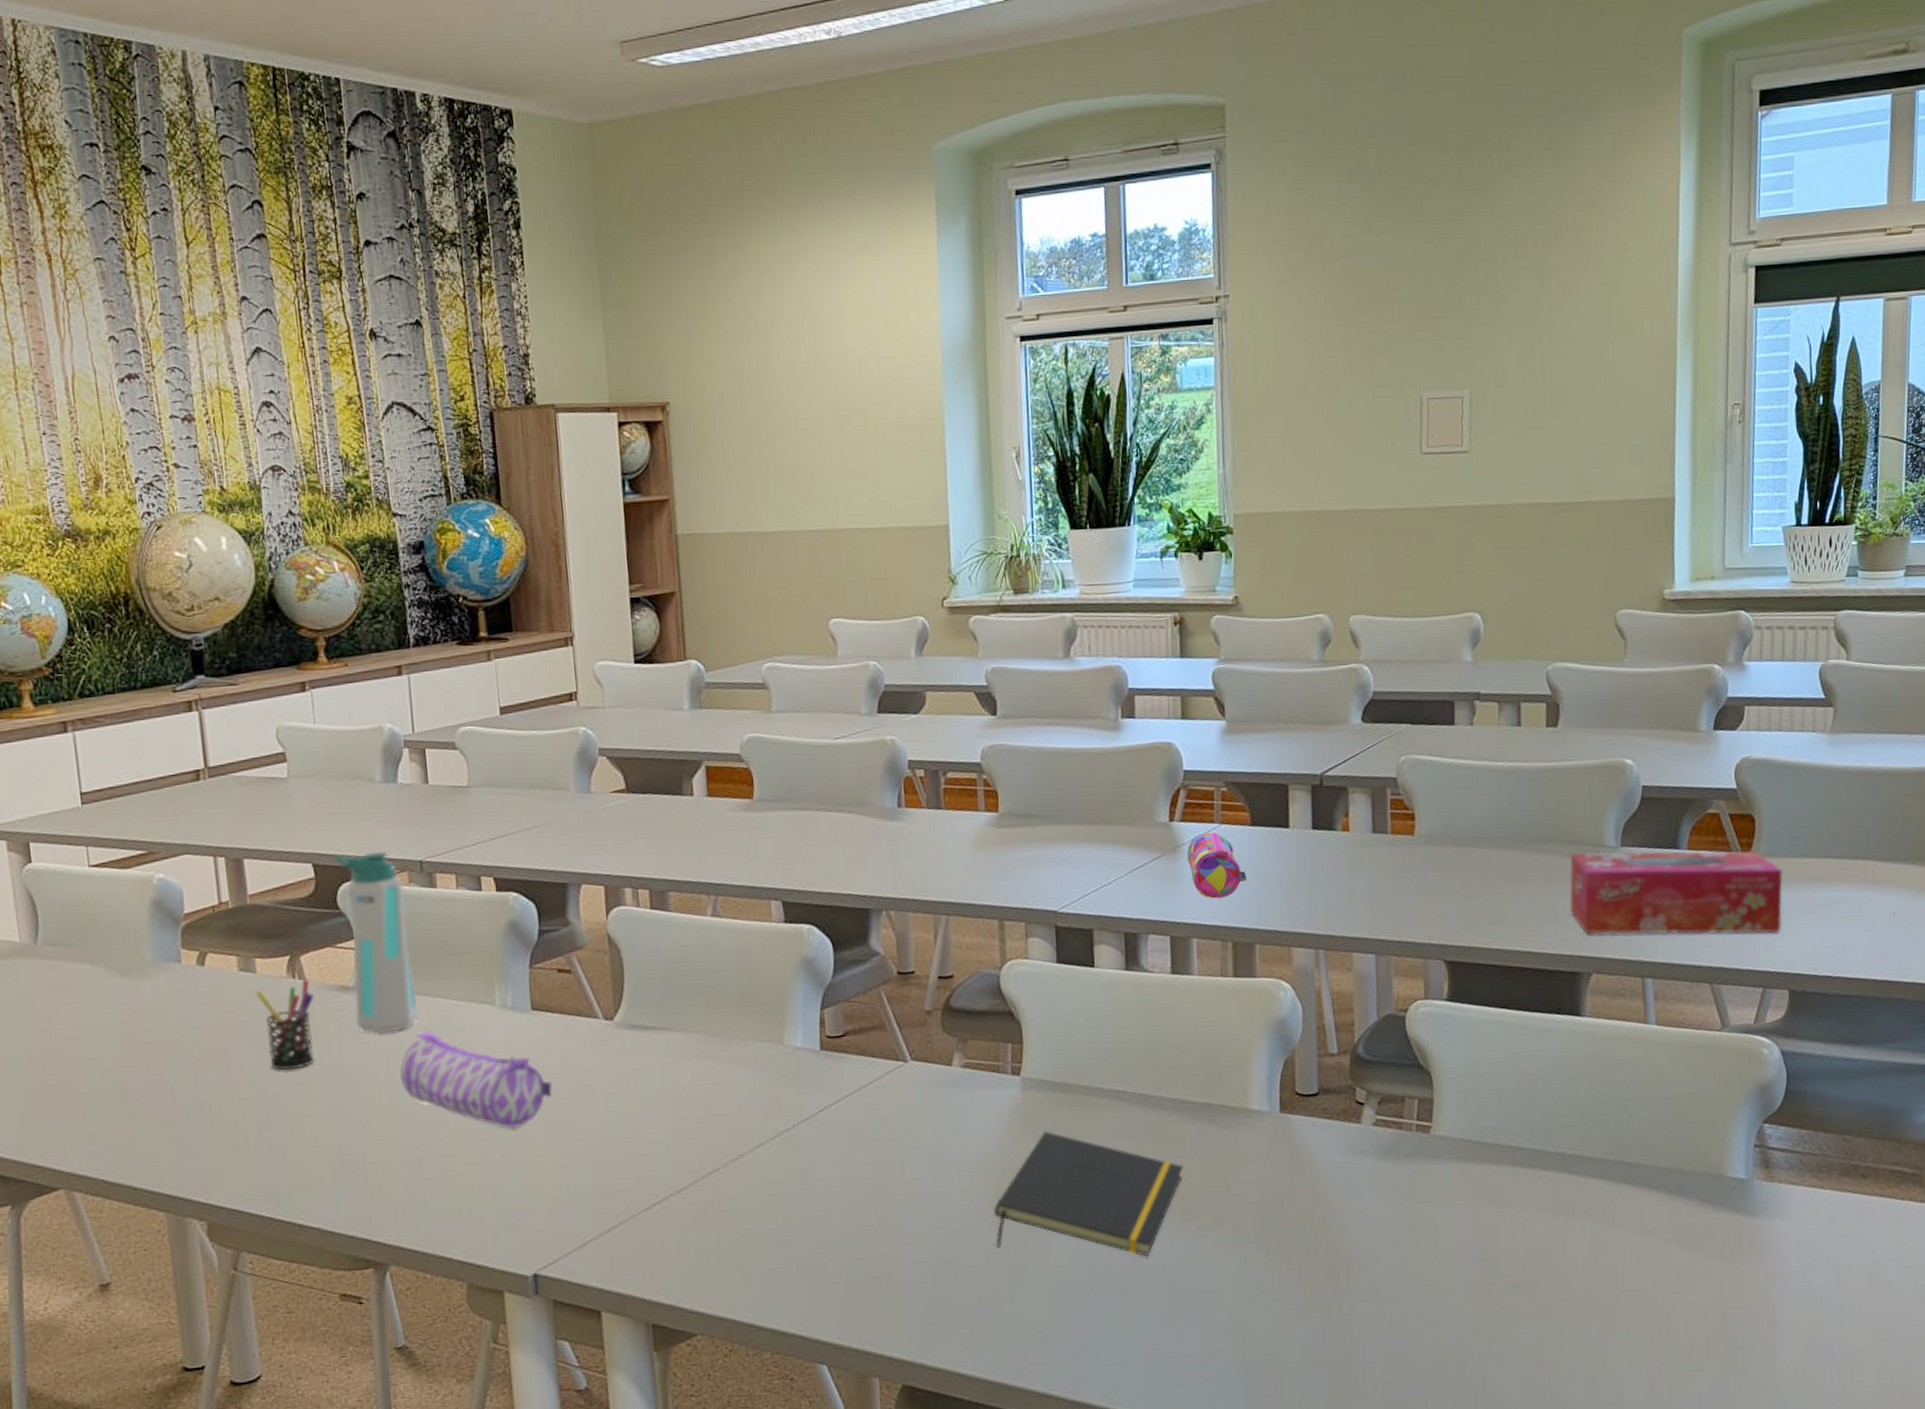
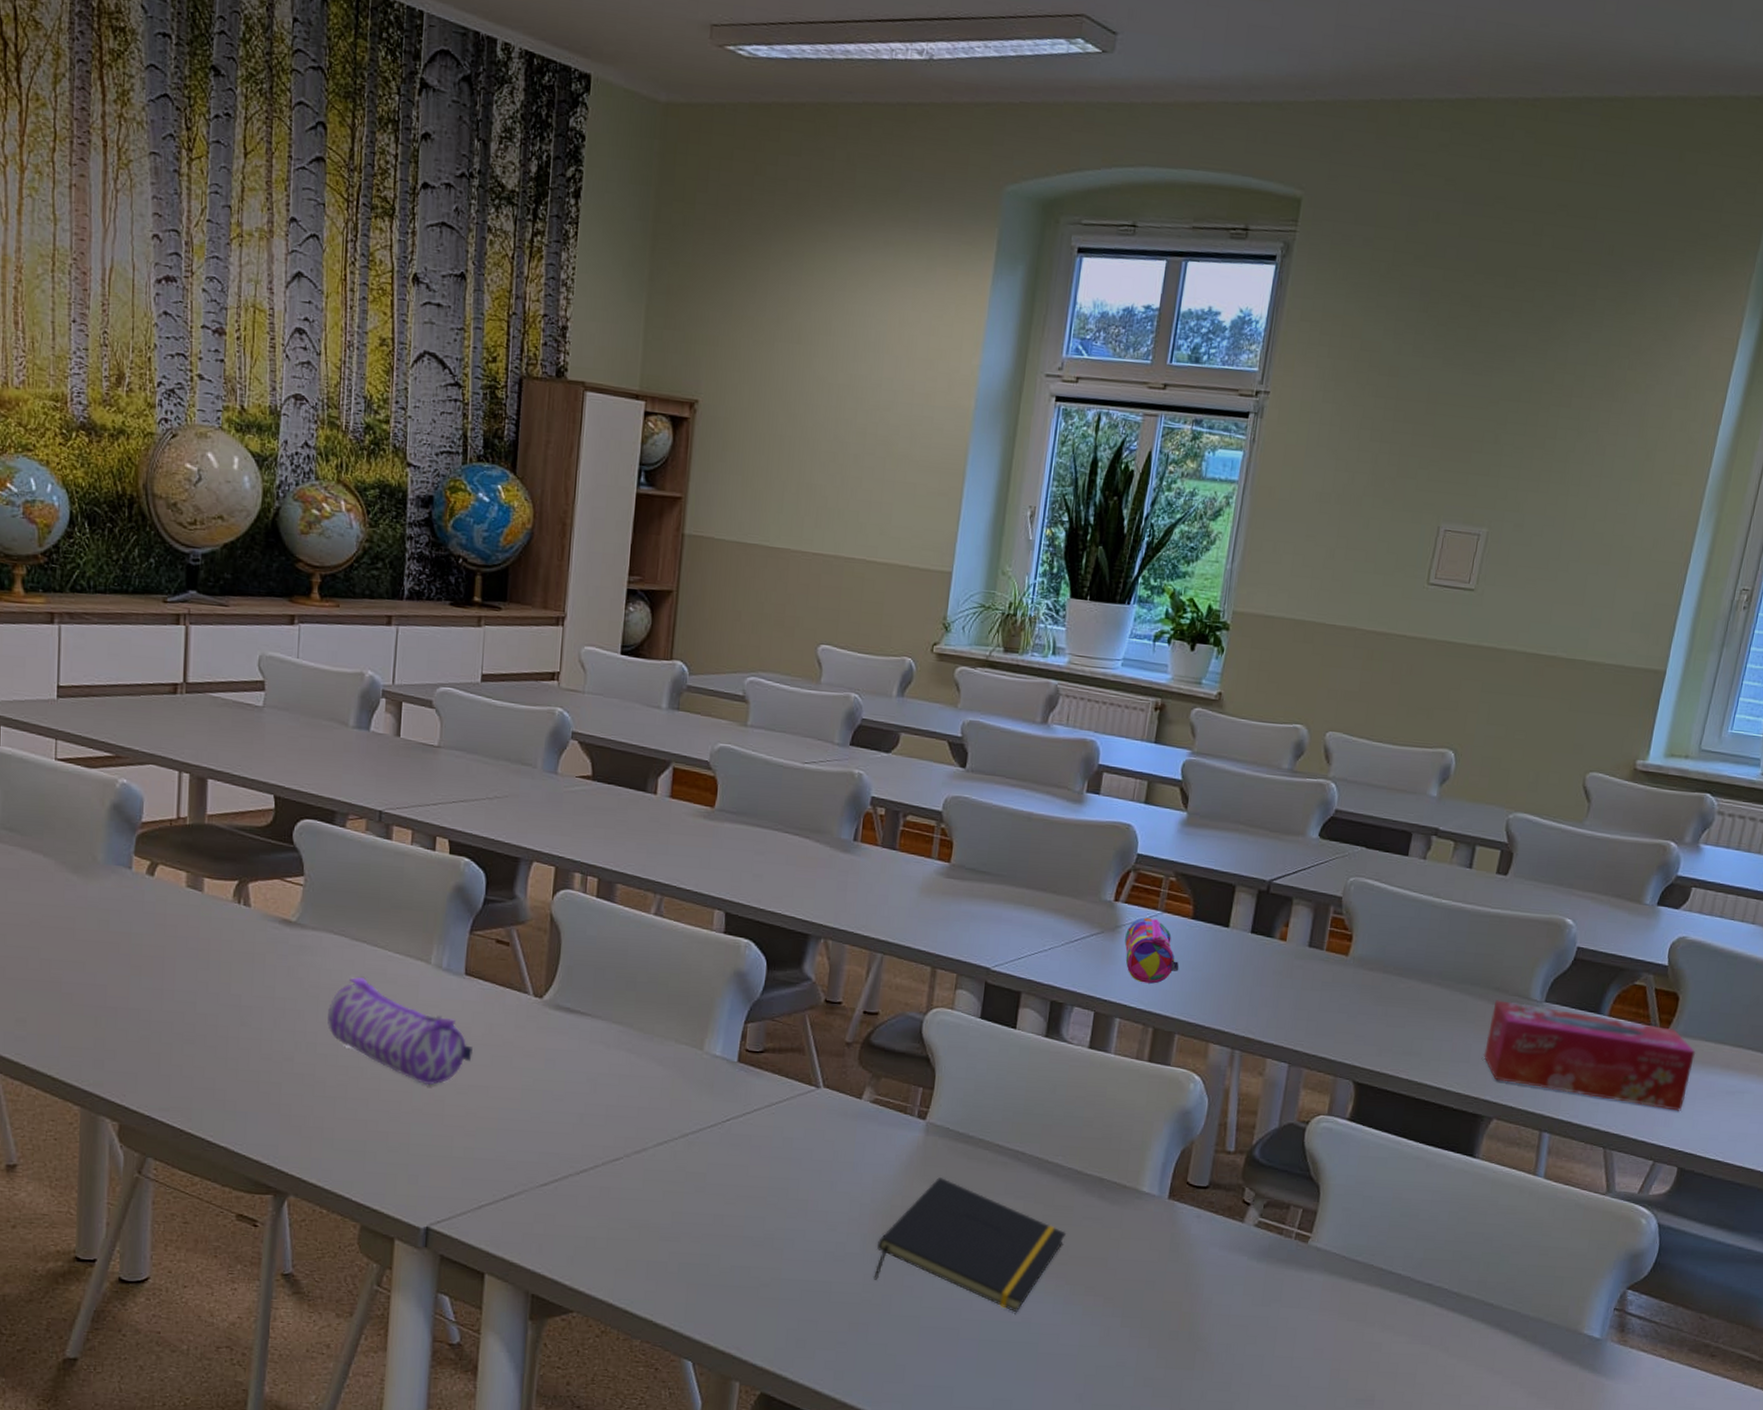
pen holder: present [255,979,315,1070] -> none [199,906,256,992]
water bottle: present [332,851,419,1034] -> none [292,791,360,972]

